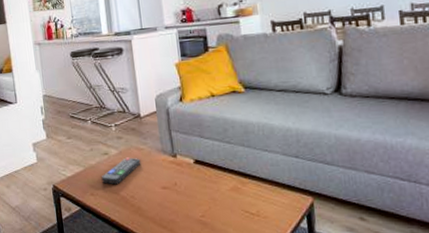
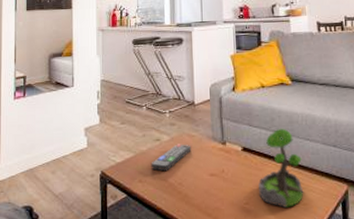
plant: none [214,139,264,220] -> present [259,128,304,208]

